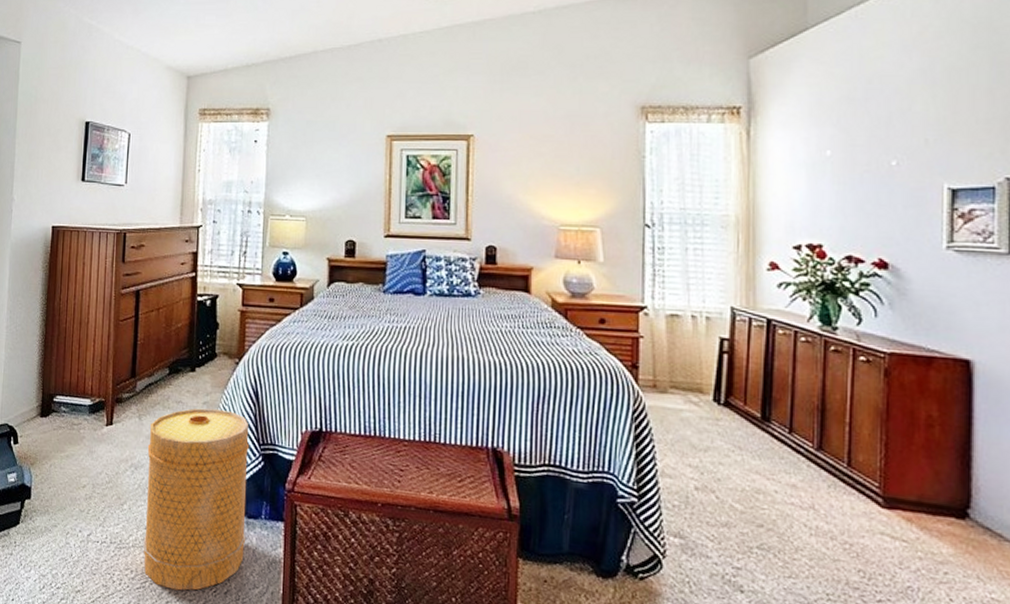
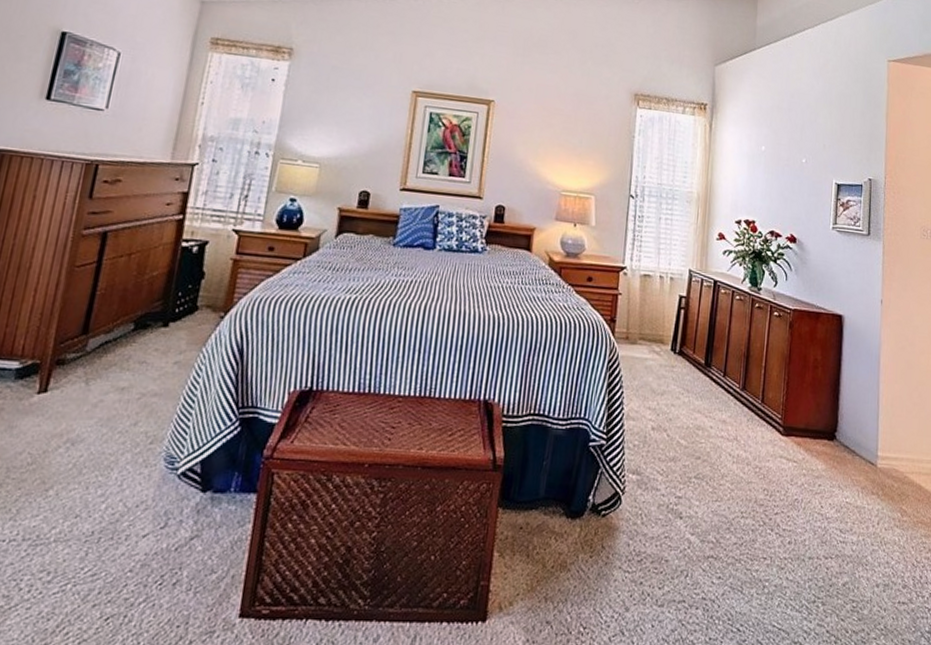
basket: present [143,408,250,591] -> none [66,368,227,589]

